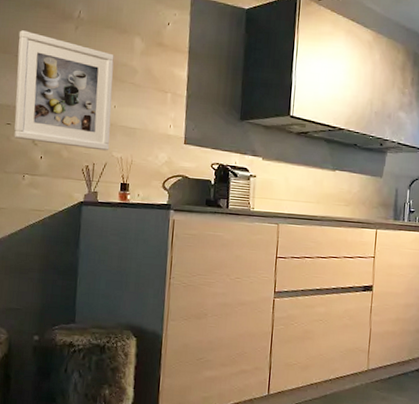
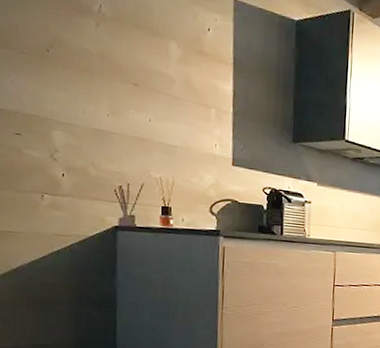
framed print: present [14,30,114,151] -> none [23,21,146,170]

